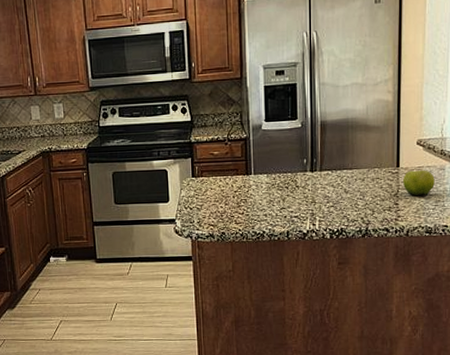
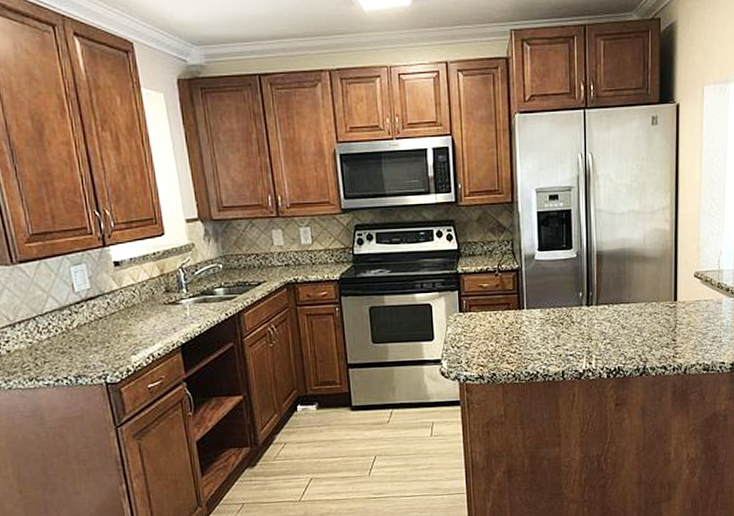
fruit: present [402,168,435,196] -> none [680,301,712,332]

